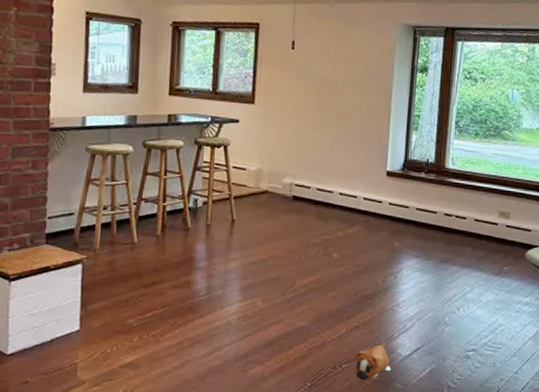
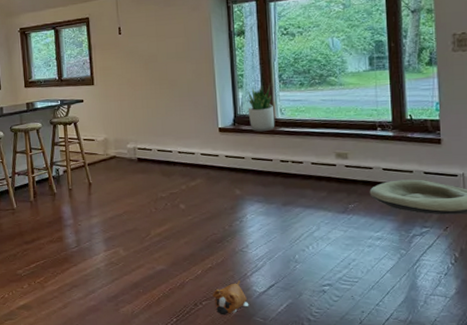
planter: none [419,130,446,181] -> present [247,84,275,132]

